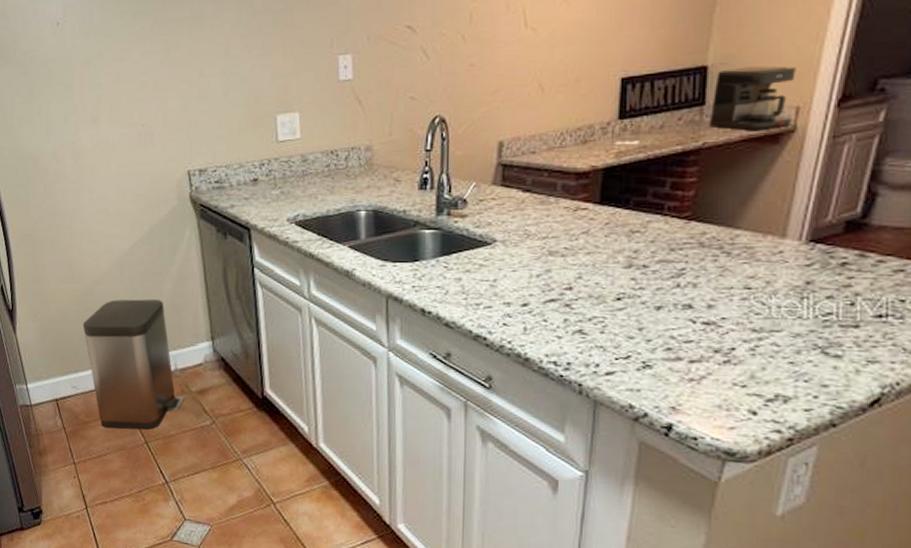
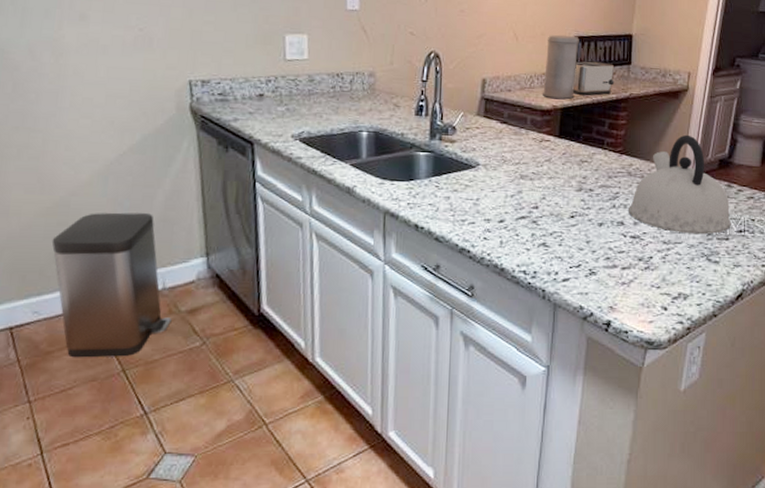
canister: none [578,77,628,158] -> present [543,34,579,100]
toaster: none [620,106,680,151] -> present [573,61,615,96]
kettle: none [700,190,864,321] -> present [629,134,731,235]
coffee maker: present [709,66,796,131] -> none [634,38,688,88]

